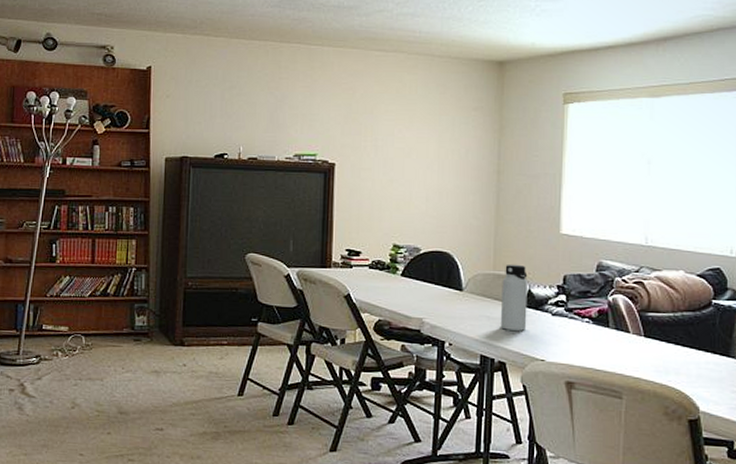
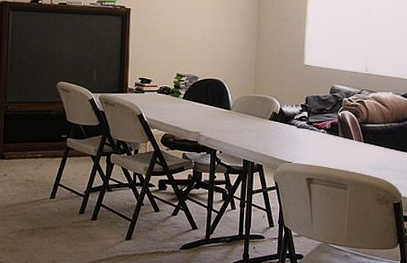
water bottle: present [501,264,528,331] -> none [259,88,280,140]

